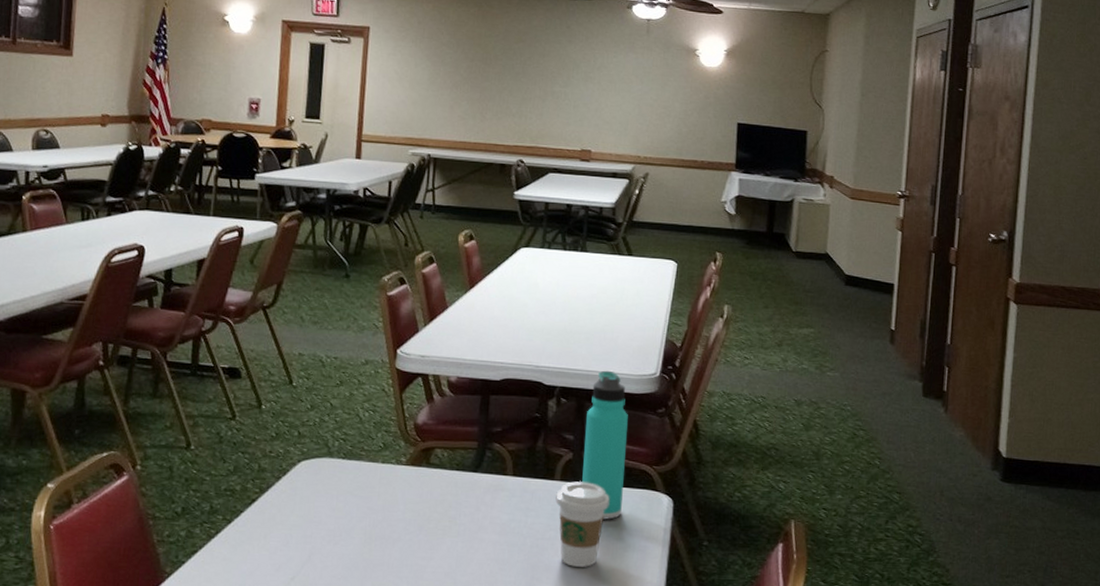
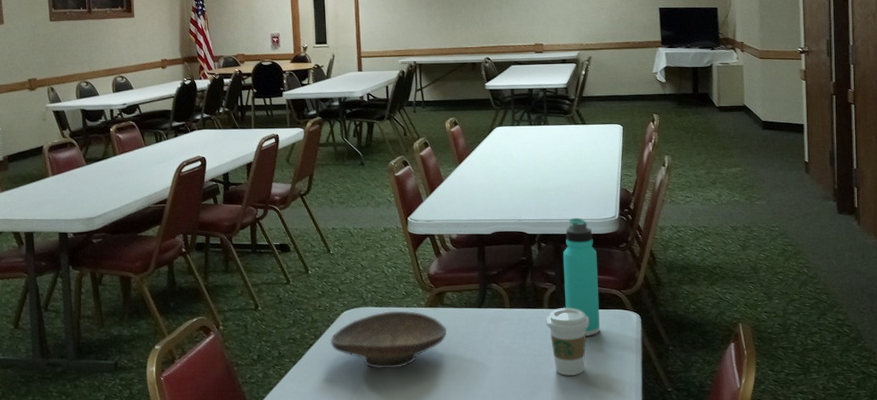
decorative bowl: none [278,465,431,540] -> present [330,310,448,369]

